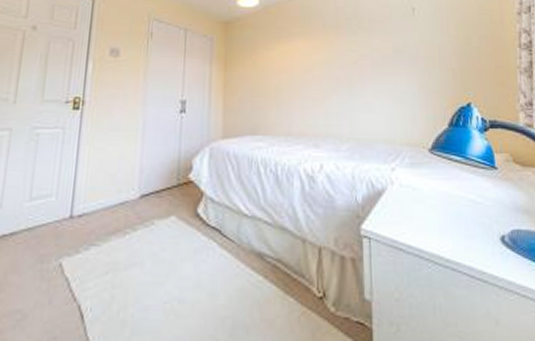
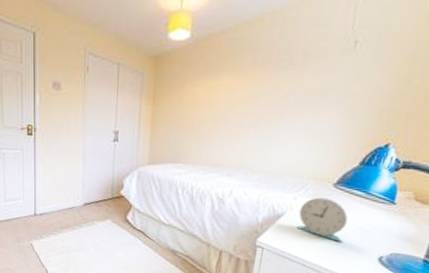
alarm clock: none [401,166,456,221] -> present [296,197,348,242]

